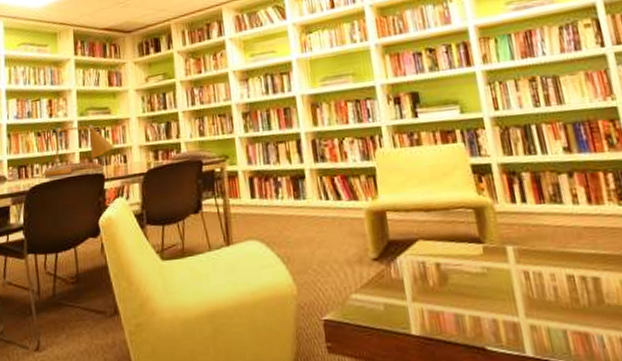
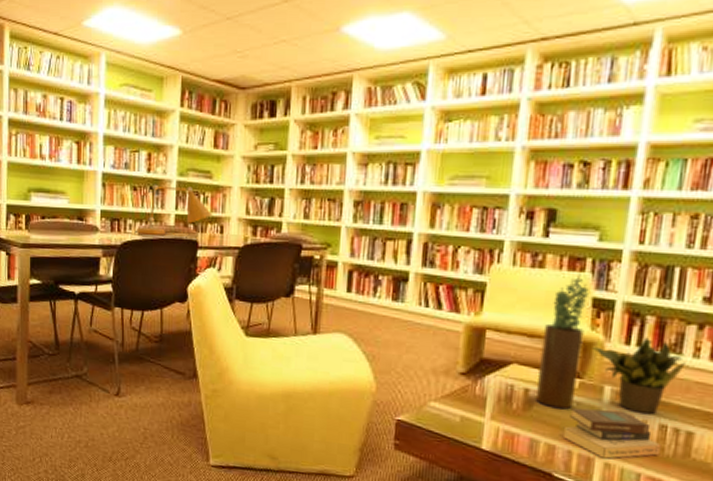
vase: none [436,144,484,278] -> present [535,272,589,410]
books: none [481,268,577,321] -> present [562,407,662,459]
potted plant: none [484,192,570,267] -> present [591,337,686,414]

